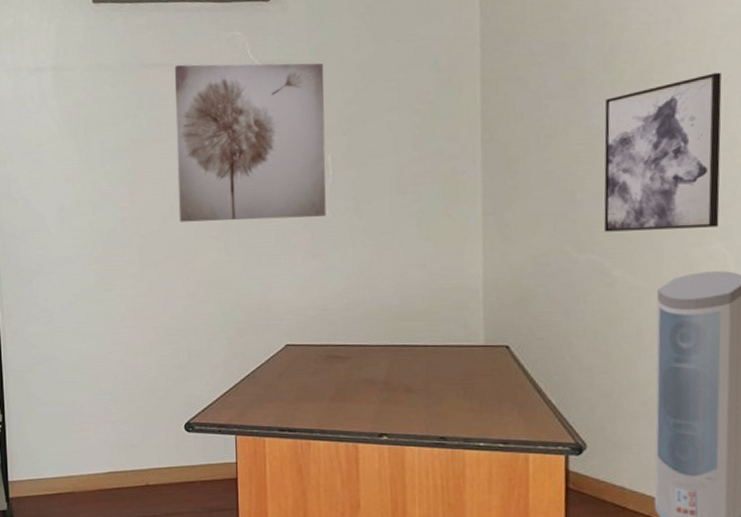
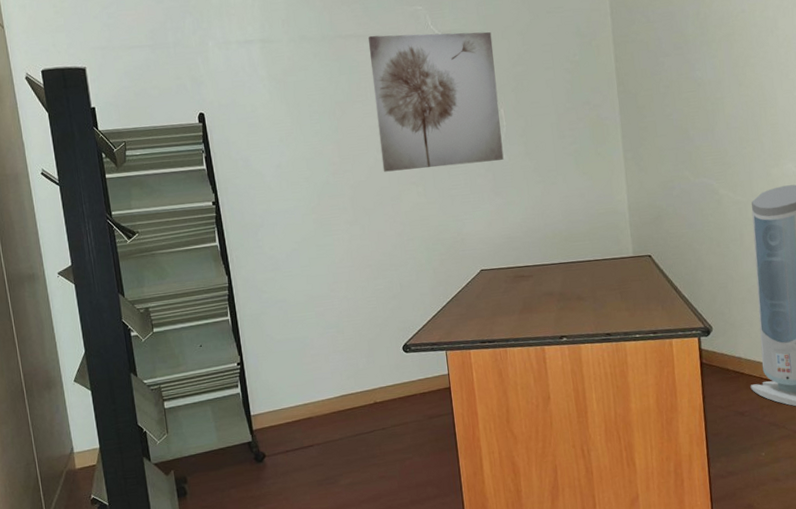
wall art: present [604,72,722,232] -> none [704,33,789,160]

